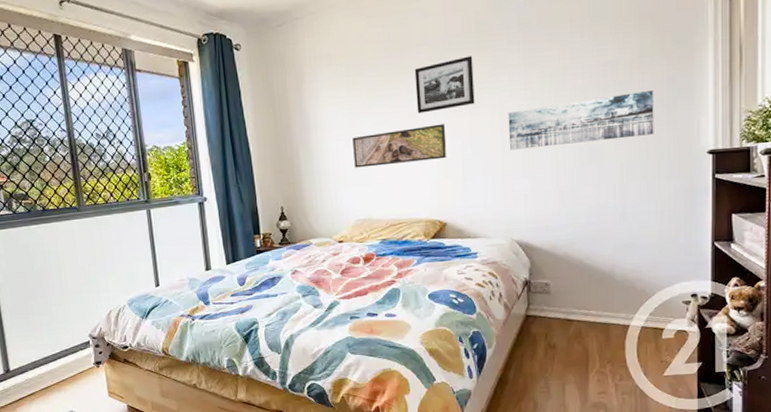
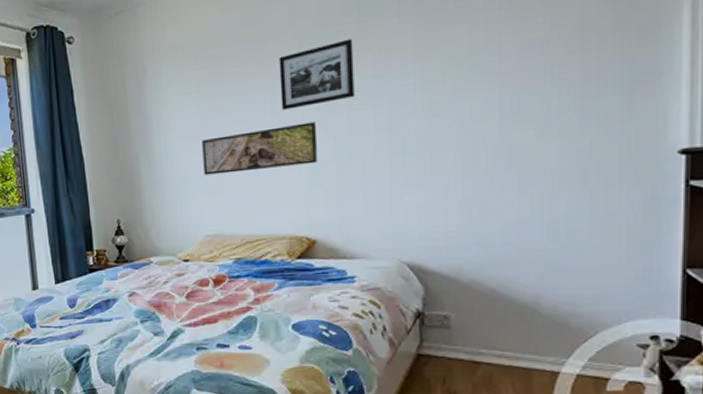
wall art: present [507,90,654,150] -> none [397,72,600,152]

